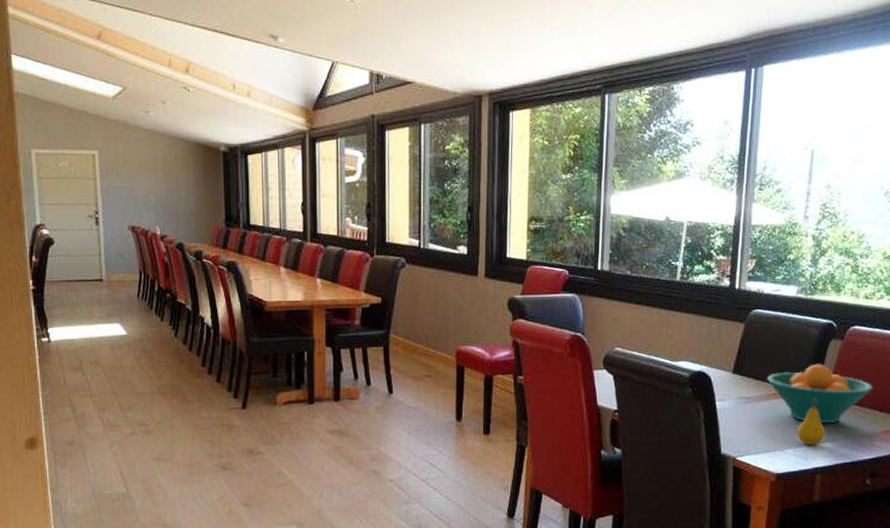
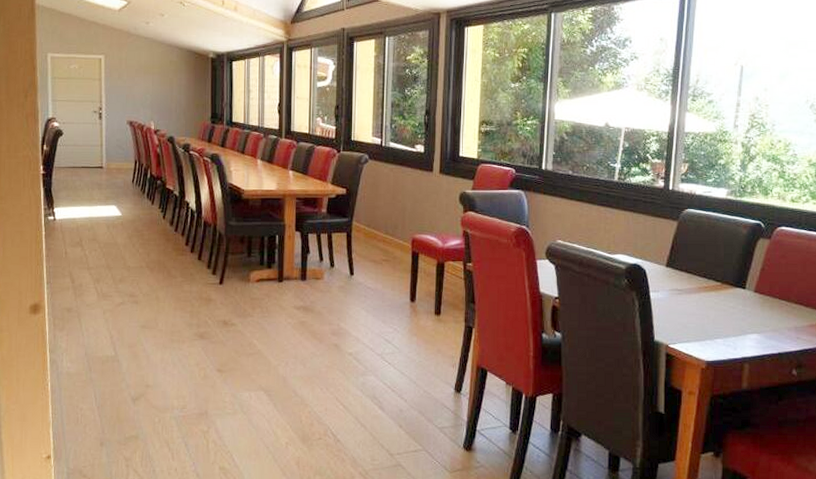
fruit bowl: present [766,364,873,423] -> none [697,260,799,316]
fruit: present [797,398,825,446] -> none [727,292,753,337]

